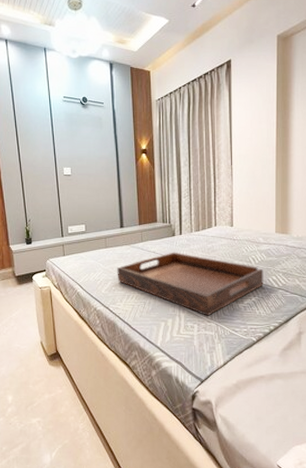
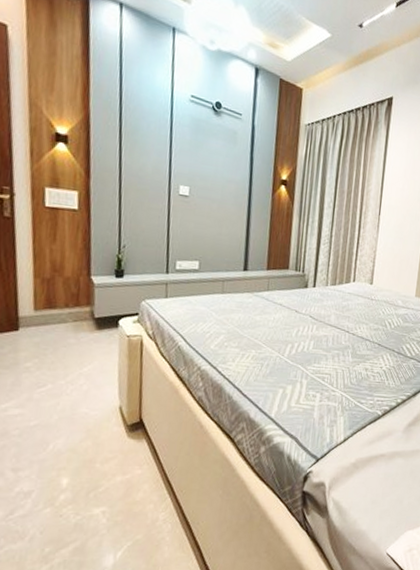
serving tray: present [117,252,264,316] -> none [232,306,398,384]

